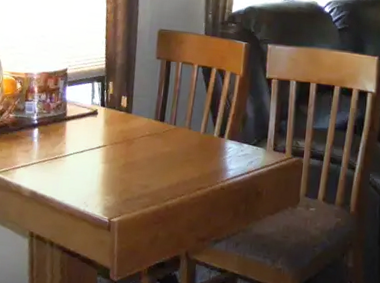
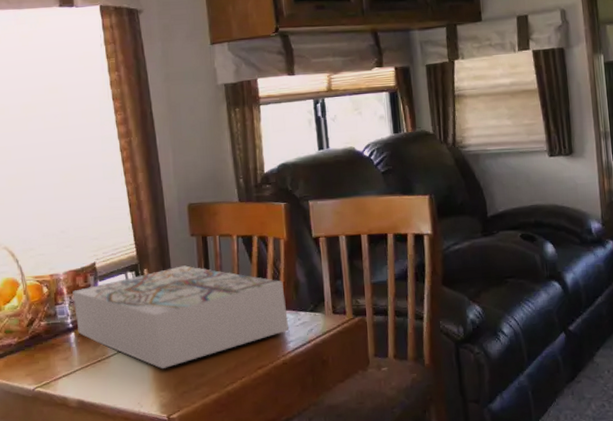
board game: none [41,84,233,175] -> present [72,265,289,369]

